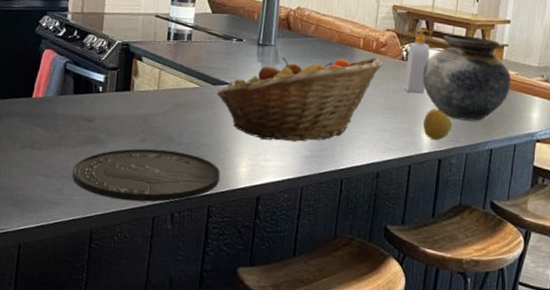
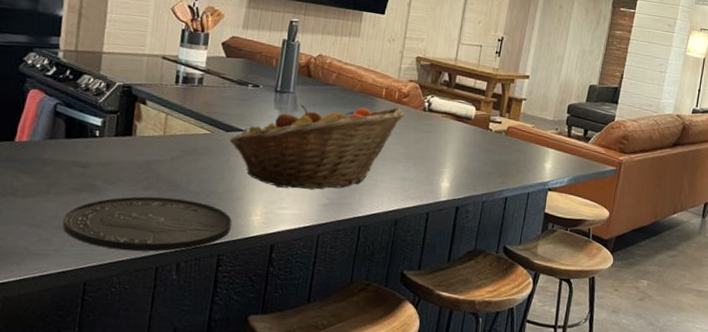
soap bottle: present [404,29,433,94] -> none [424,81,455,144]
vase: present [422,34,512,122] -> none [443,87,528,171]
apple: present [423,108,453,140] -> none [442,158,471,189]

